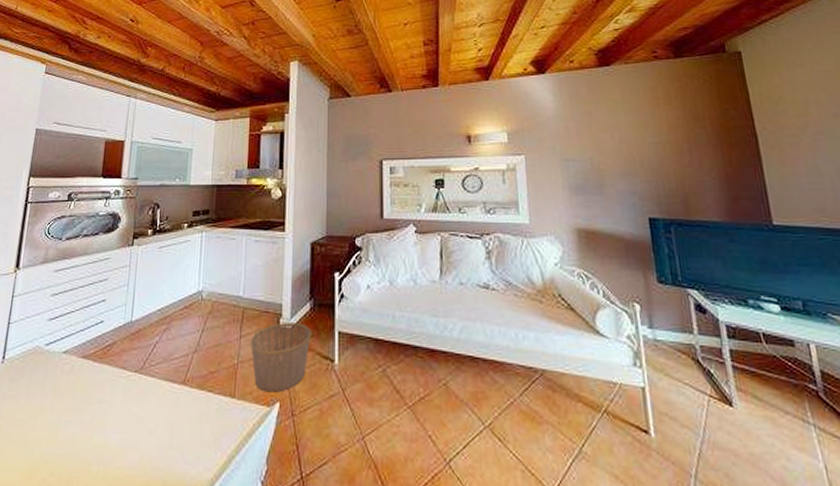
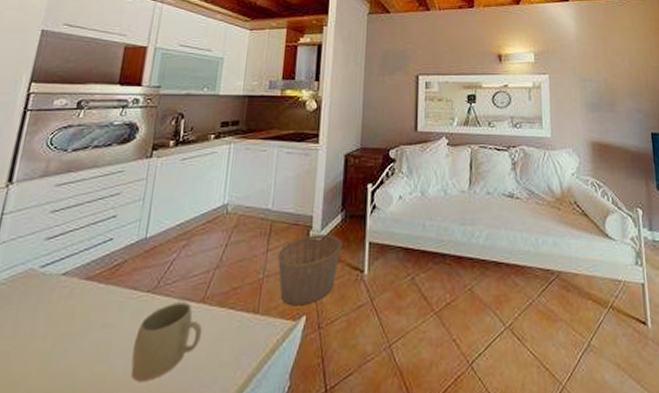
mug: none [124,383,185,455] -> present [130,302,203,381]

